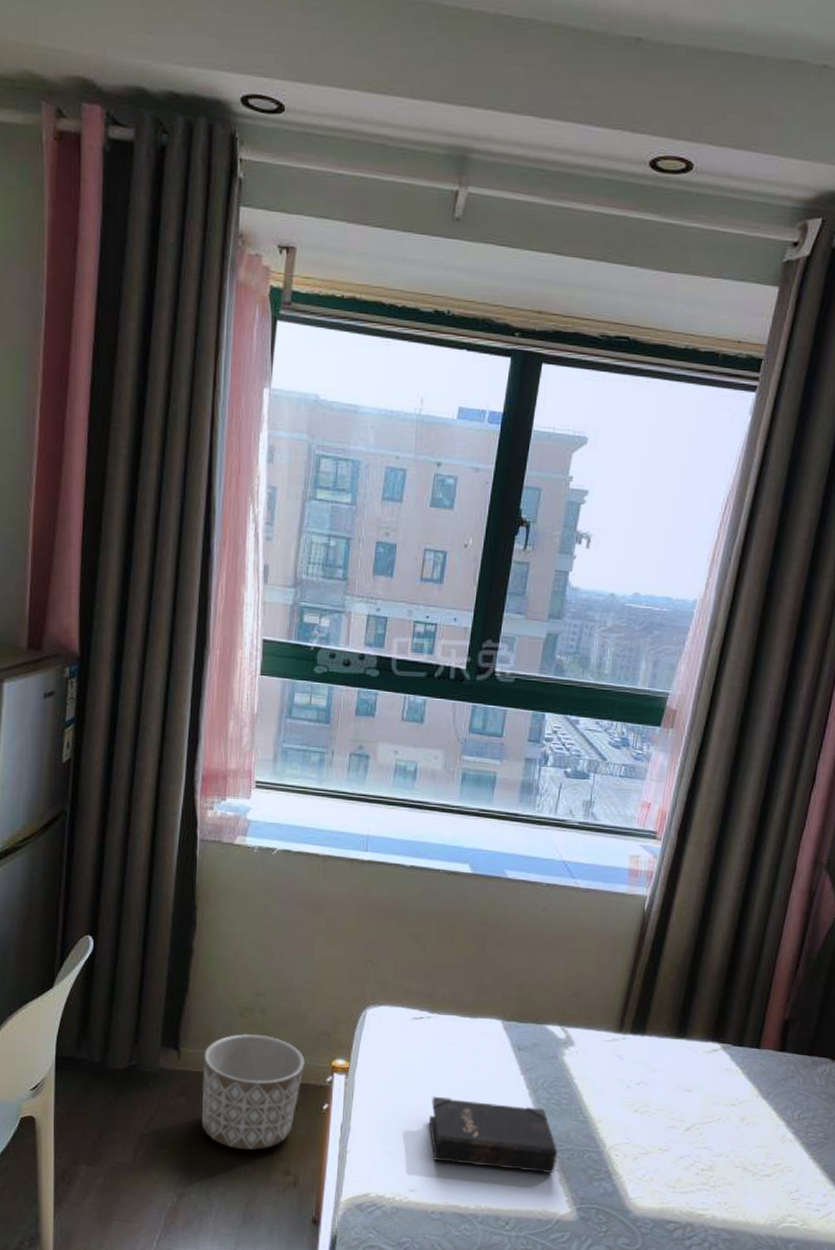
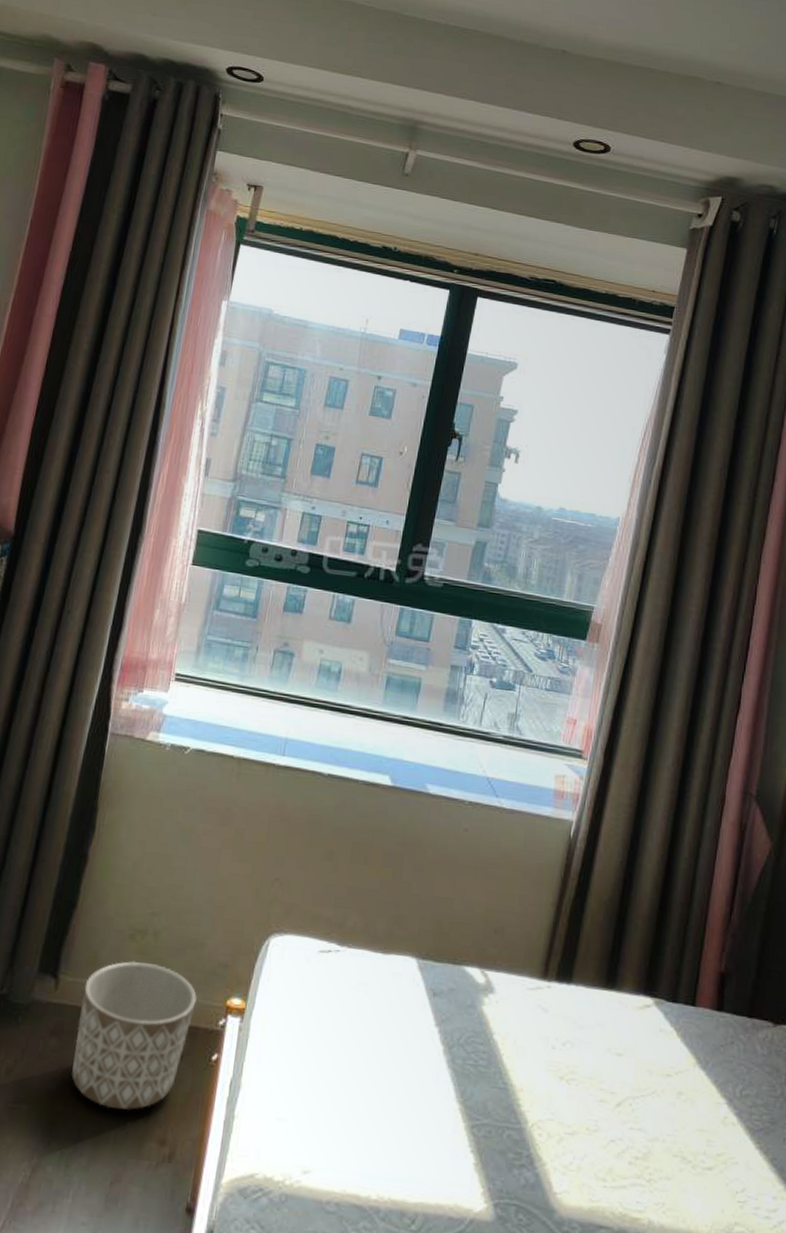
hardback book: present [429,1096,558,1173] -> none [330,1049,473,1156]

